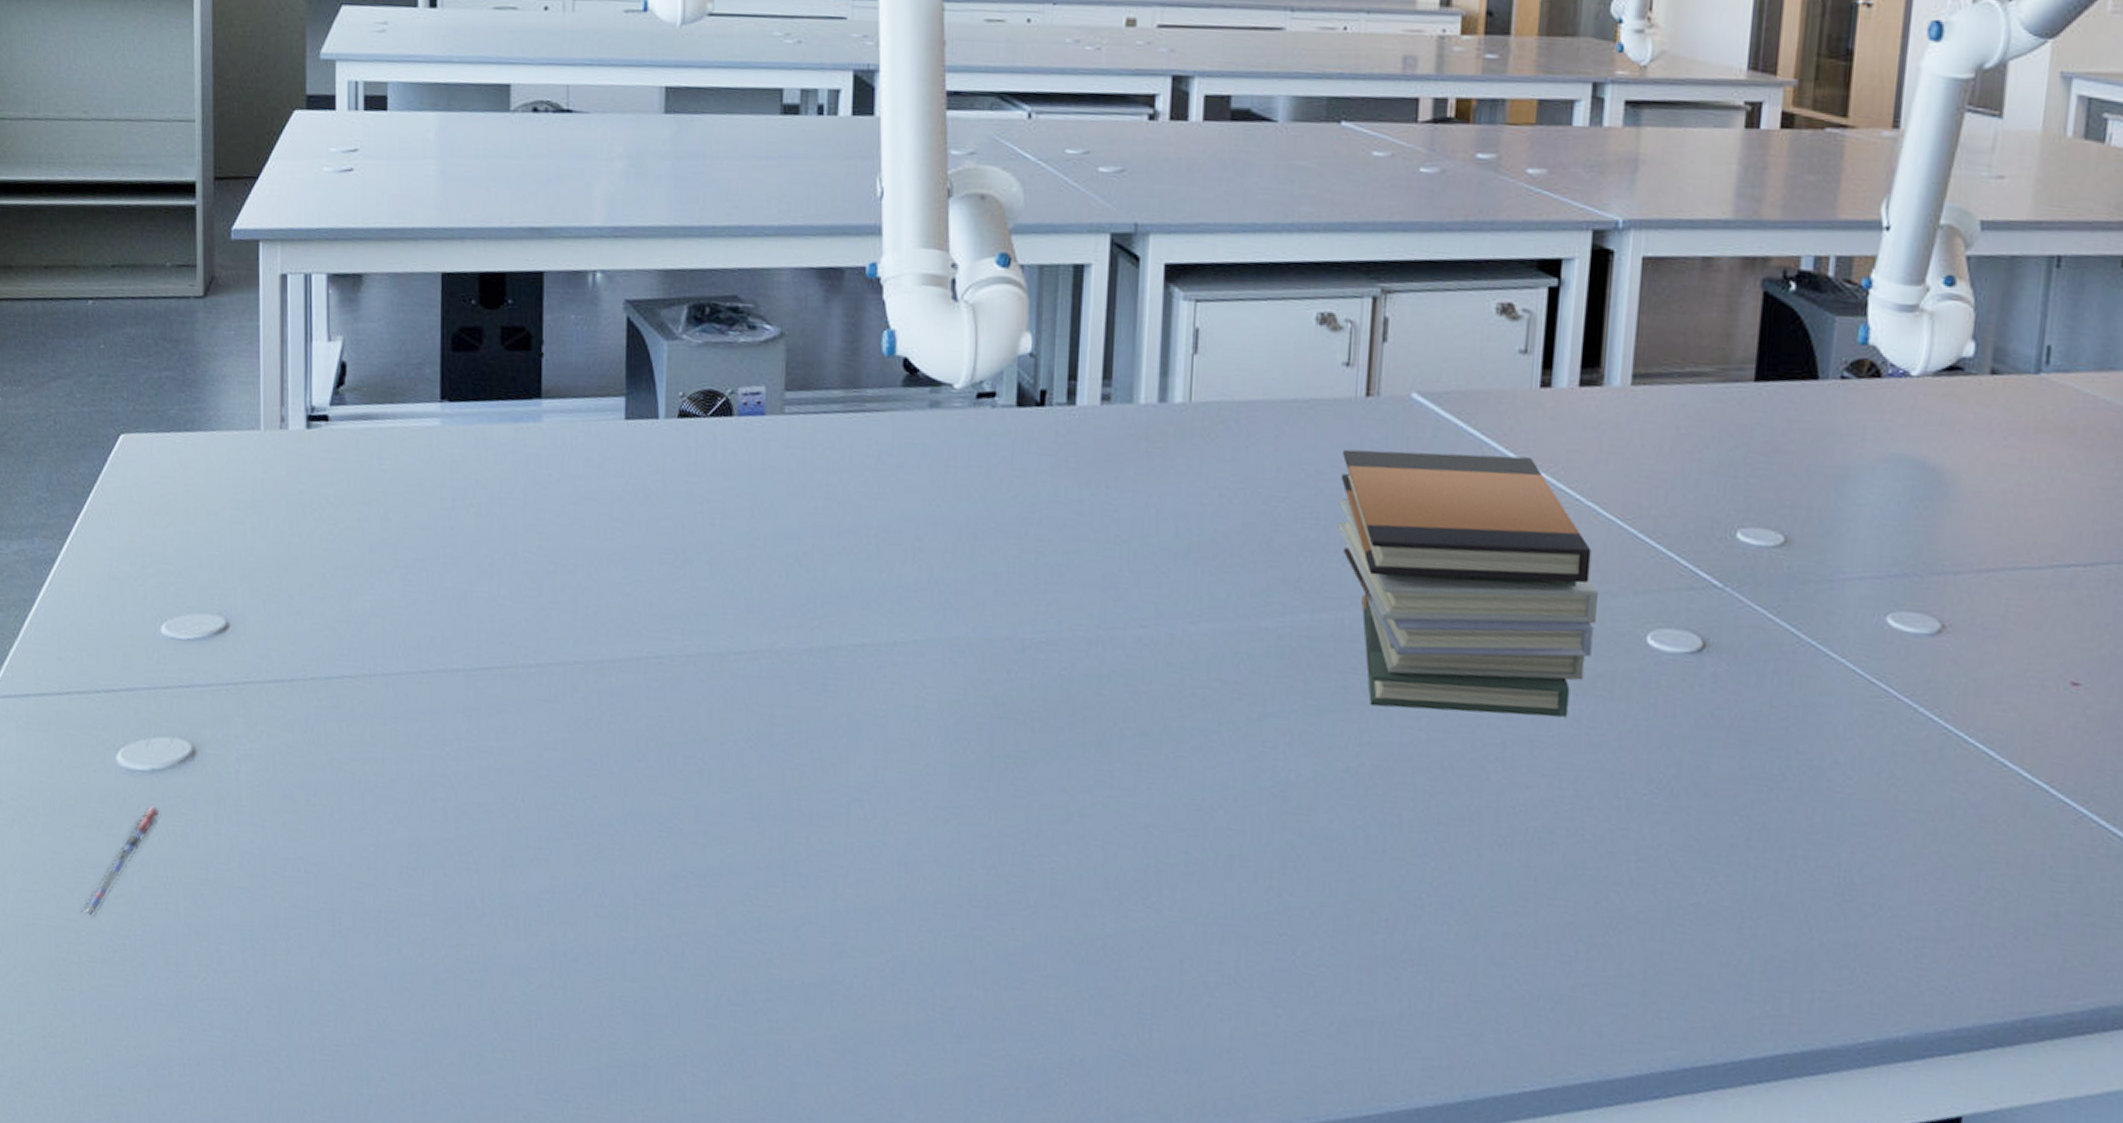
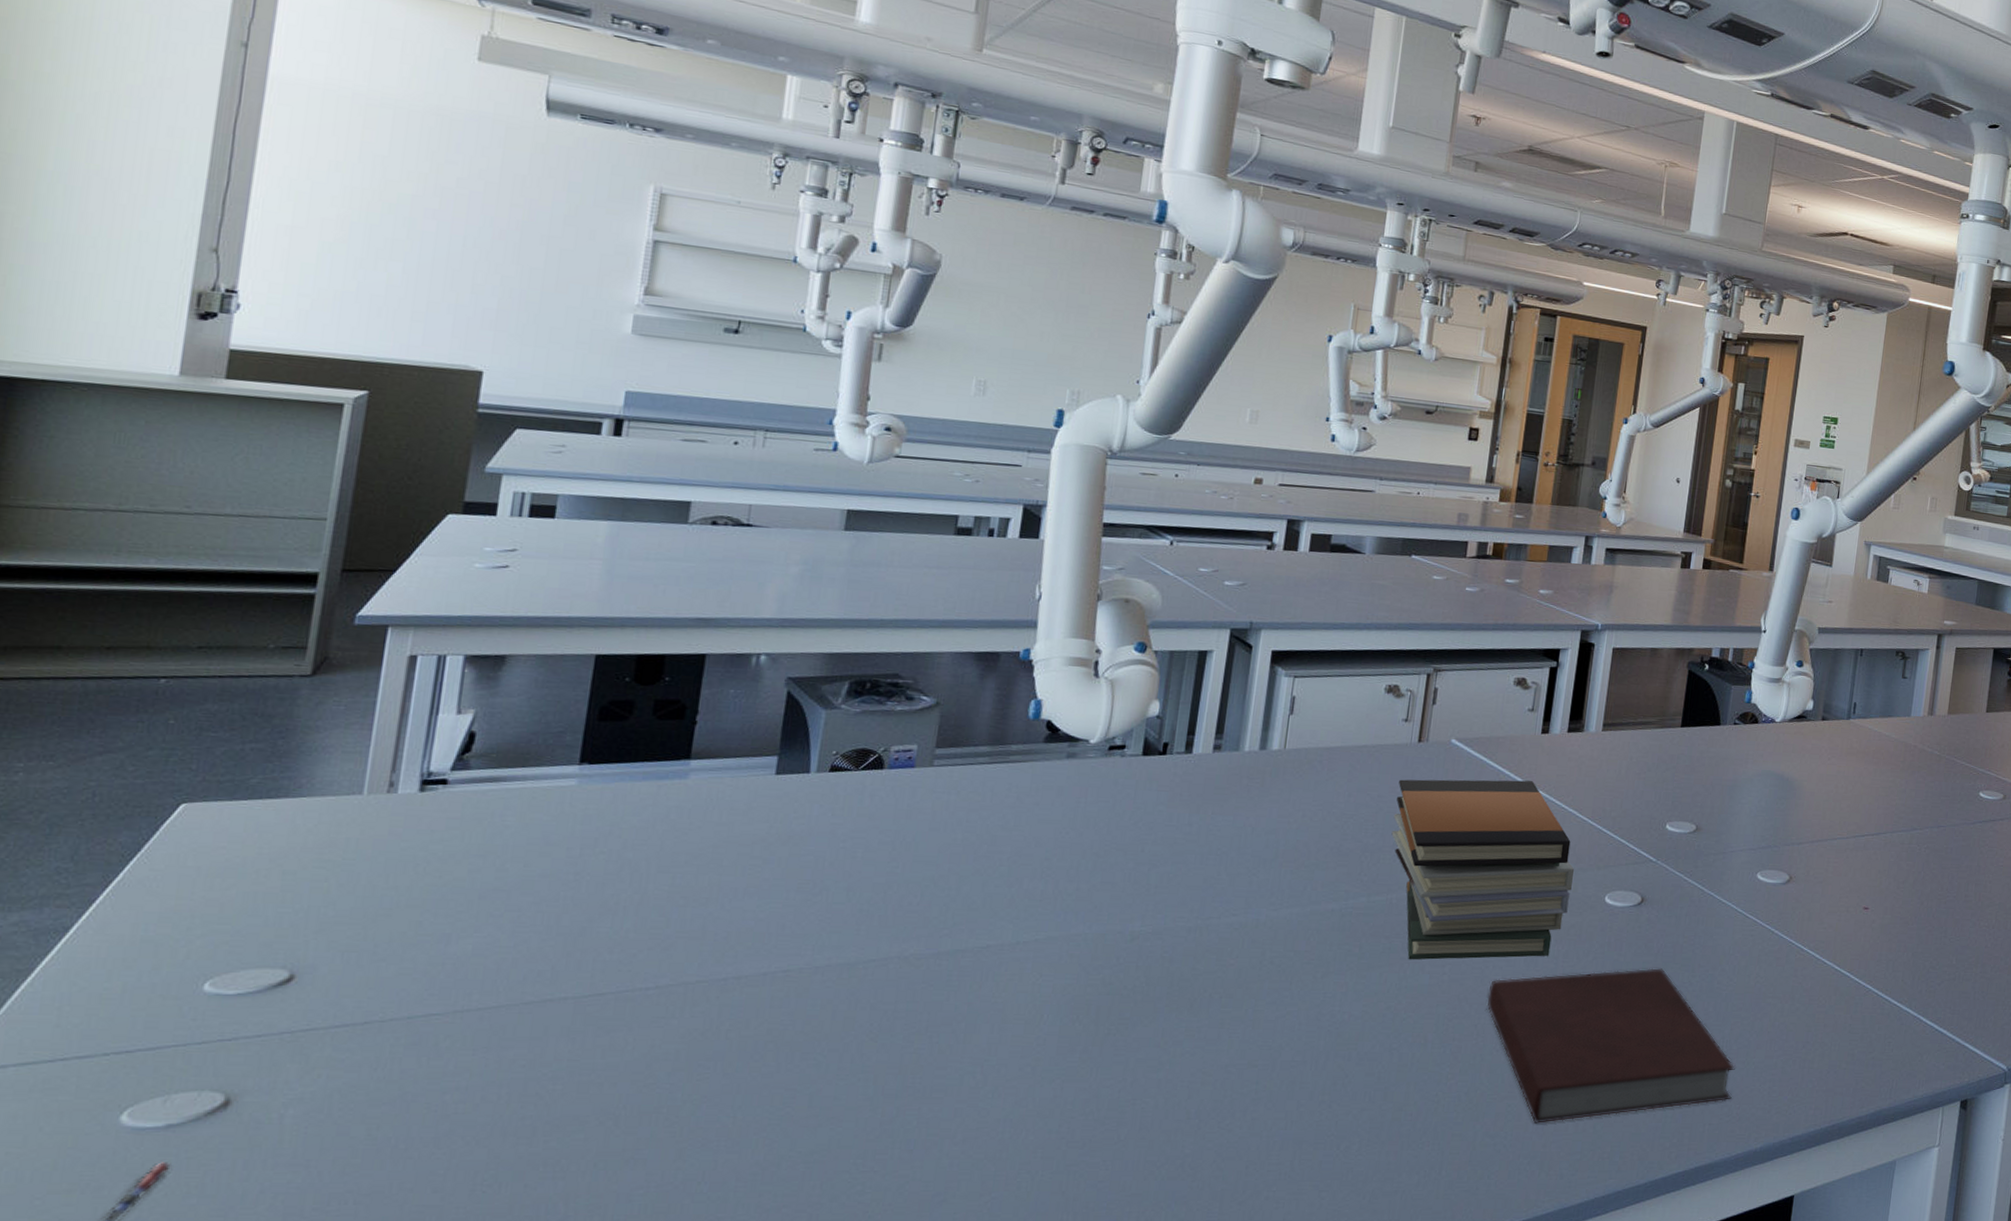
notebook: none [1481,744,1860,960] -> present [1486,968,1735,1123]

